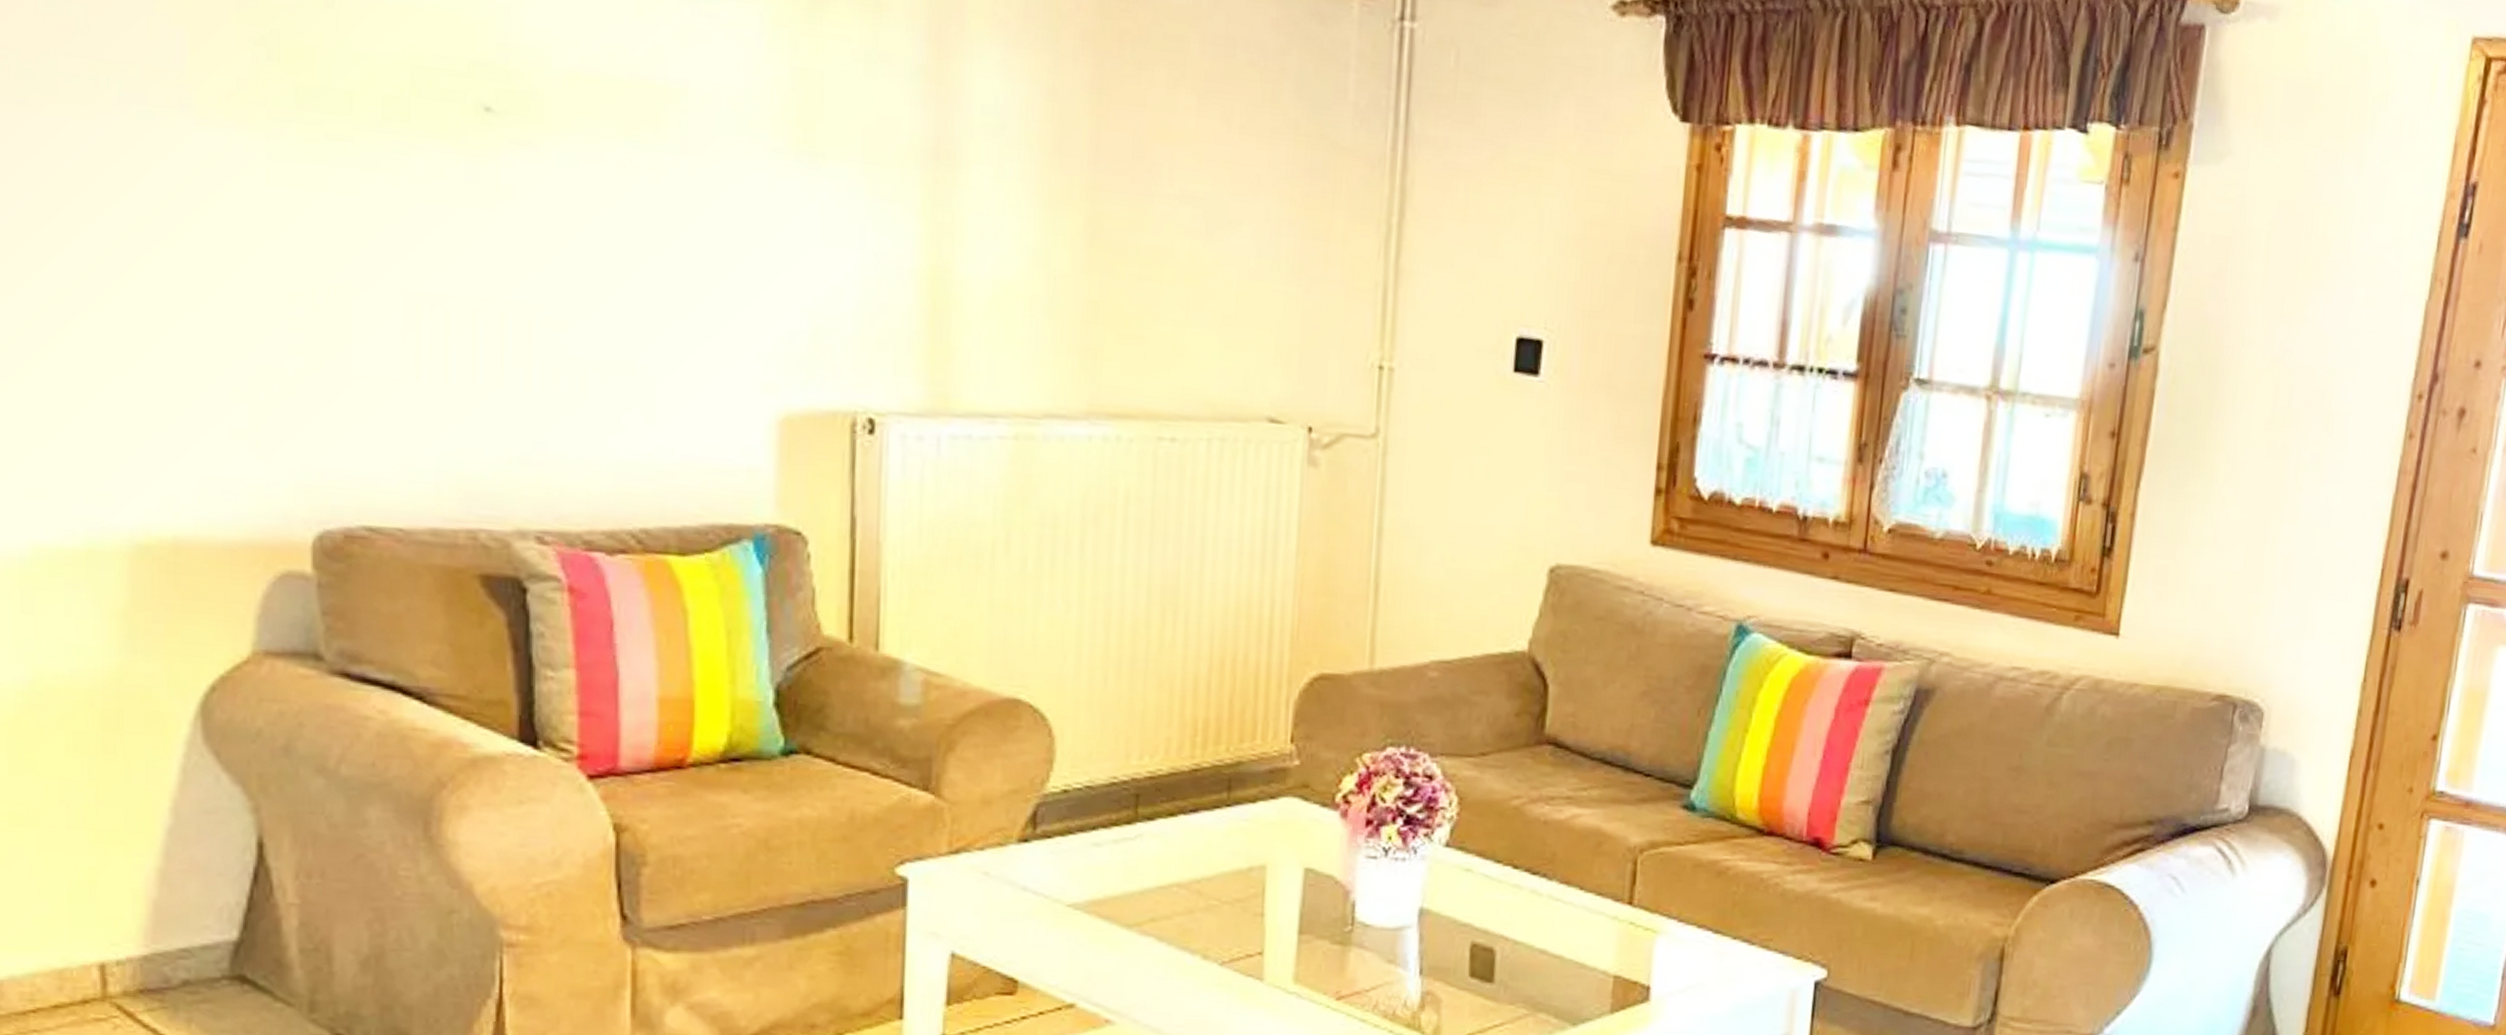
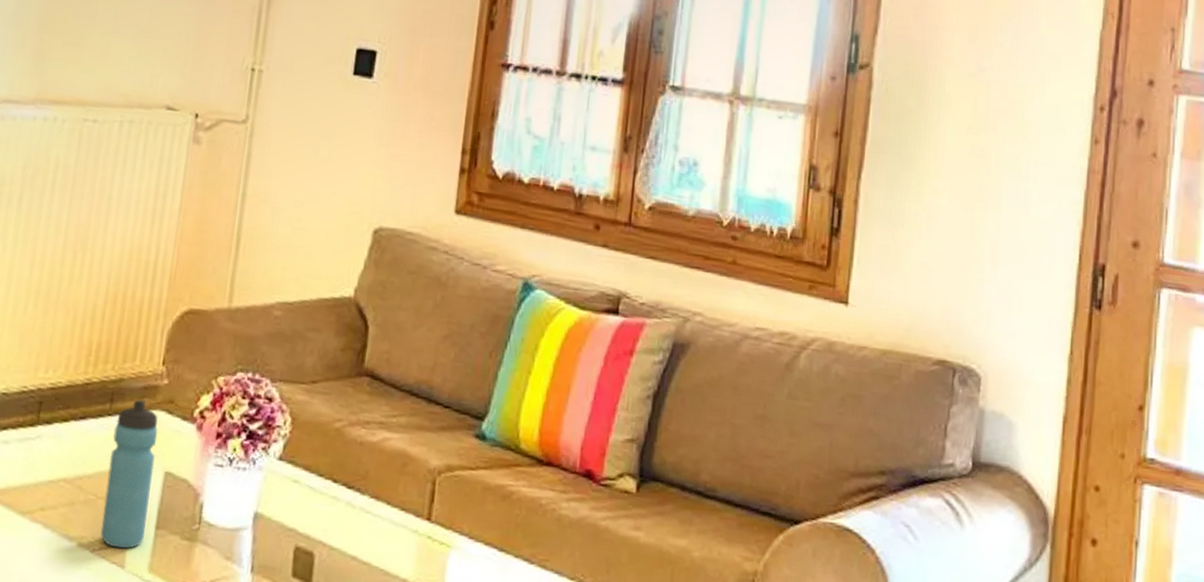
water bottle: none [1229,785,1292,959] -> present [100,399,158,549]

